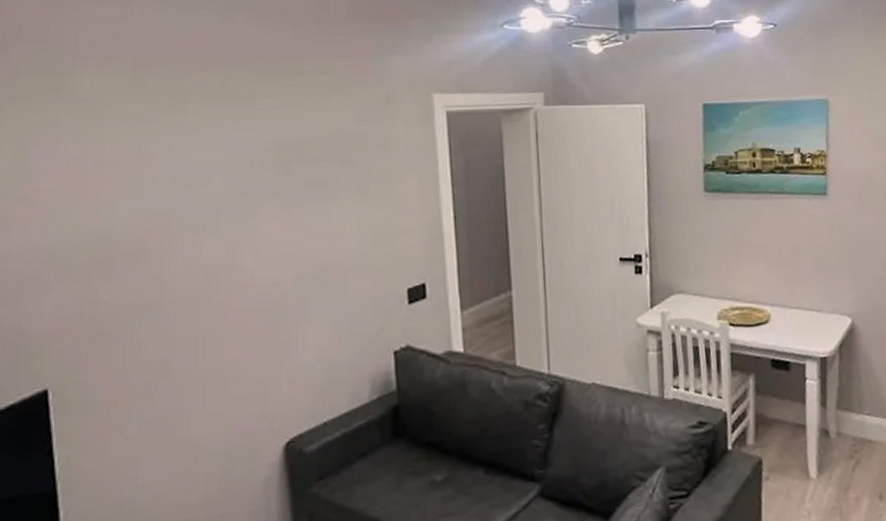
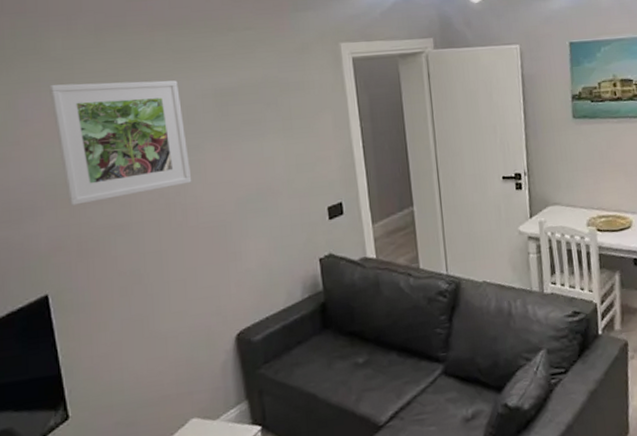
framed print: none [69,129,242,279] -> present [48,80,192,206]

